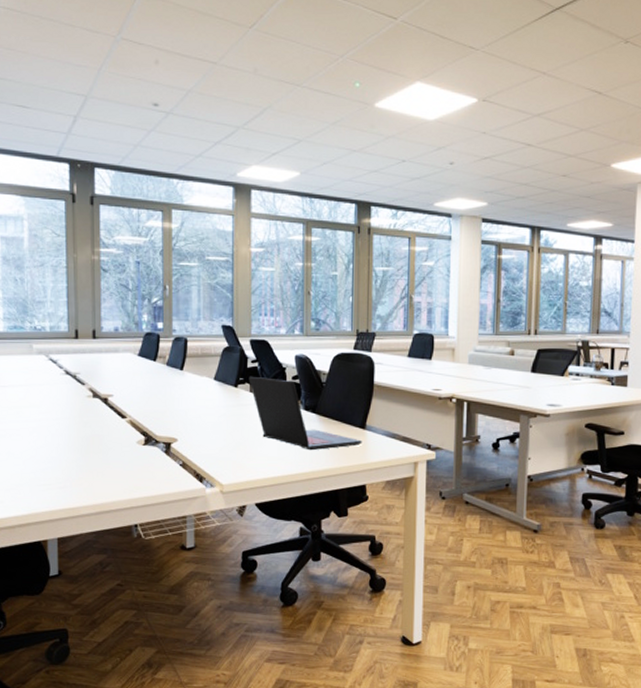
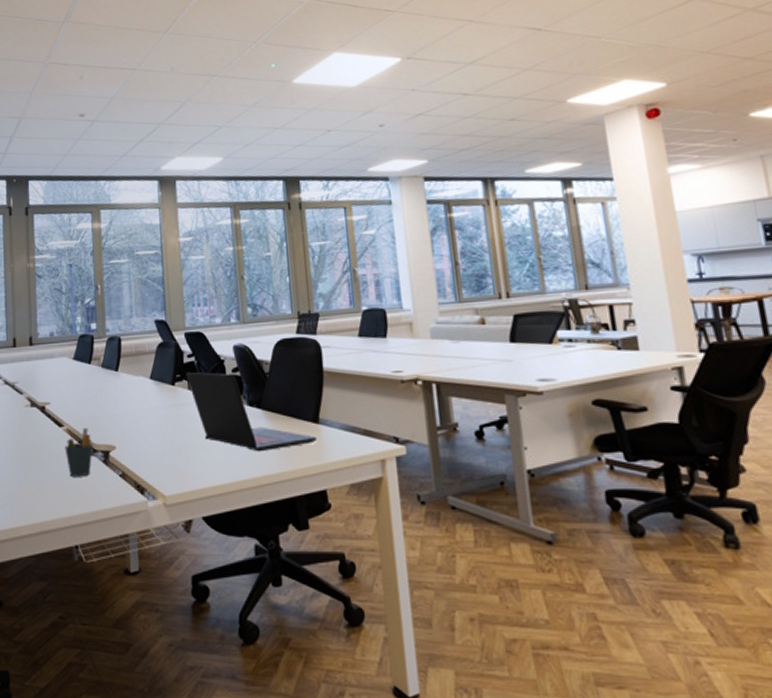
pen holder: none [127,420,155,465] -> present [64,427,93,477]

